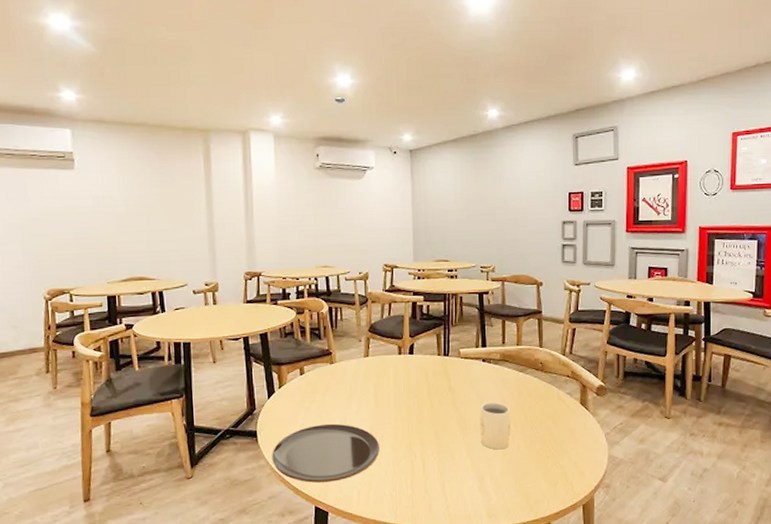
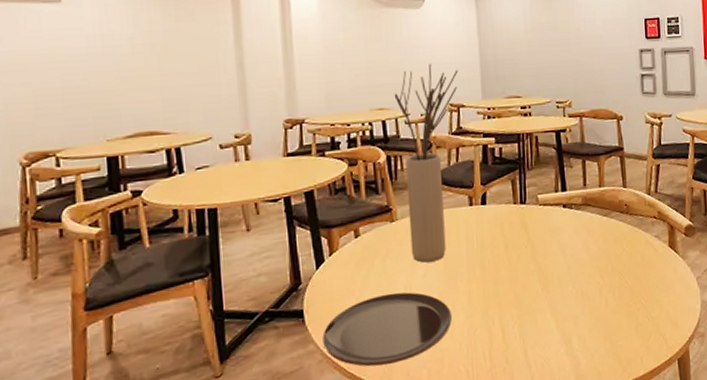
vase: none [336,229,393,400] -> present [394,64,458,263]
mug: present [480,402,511,450] -> none [562,252,598,306]

